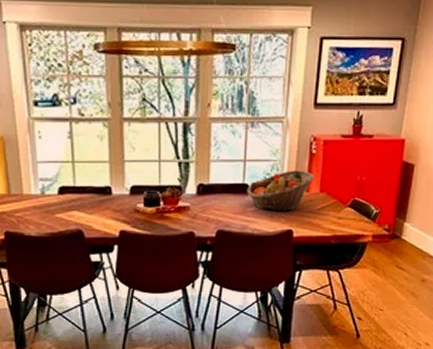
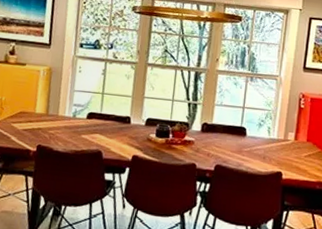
fruit basket: present [247,170,315,212] -> none [244,119,303,155]

